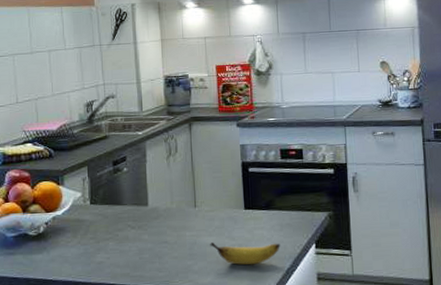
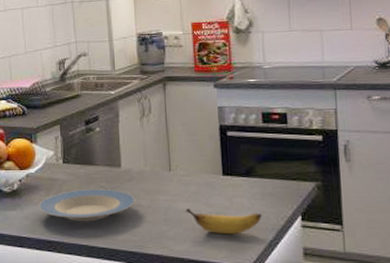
plate: none [65,227,162,262] -> present [38,188,136,222]

